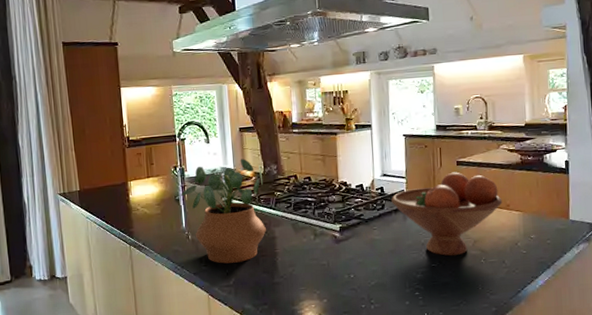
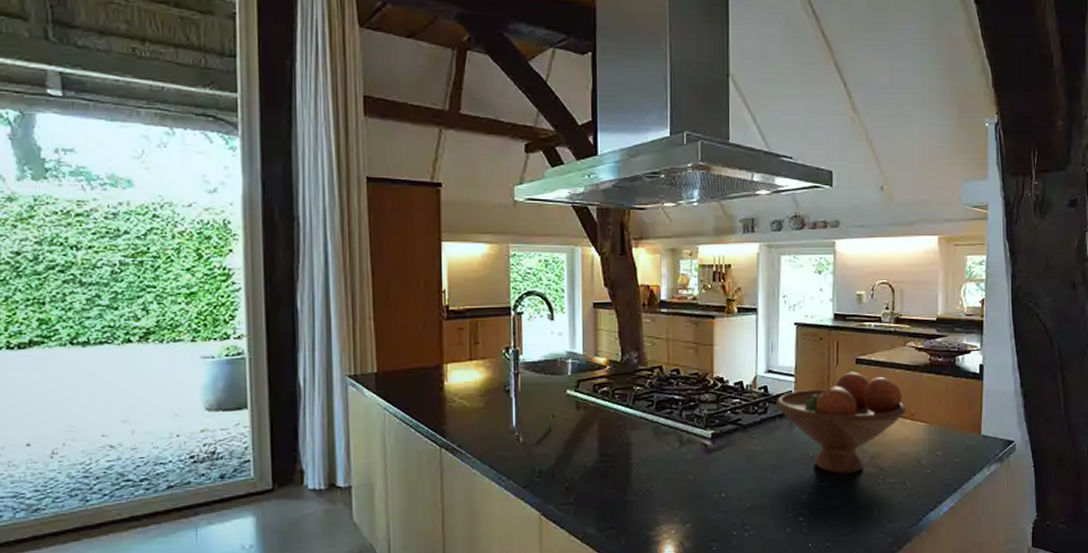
potted plant: present [181,159,266,264] -> none [513,342,620,475]

